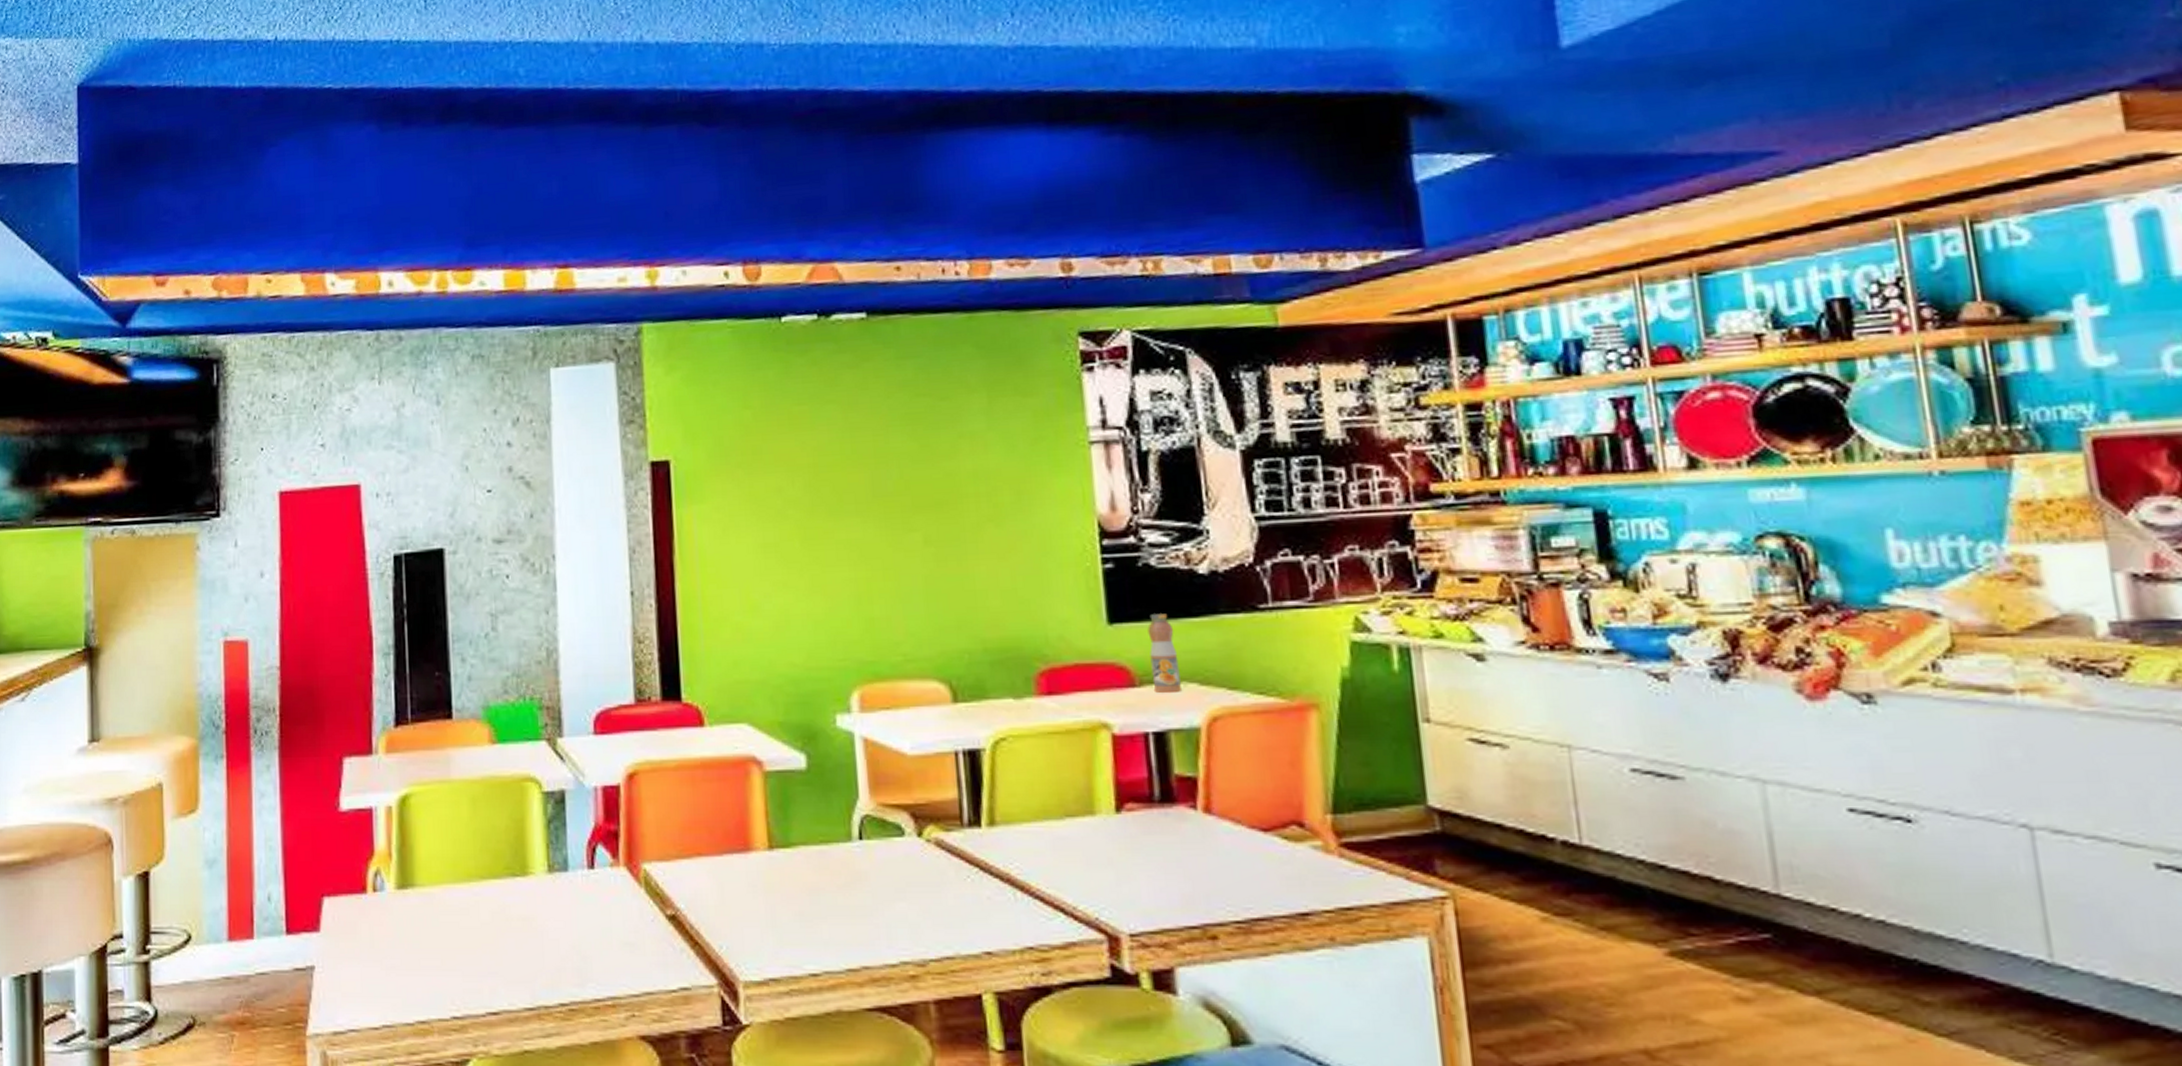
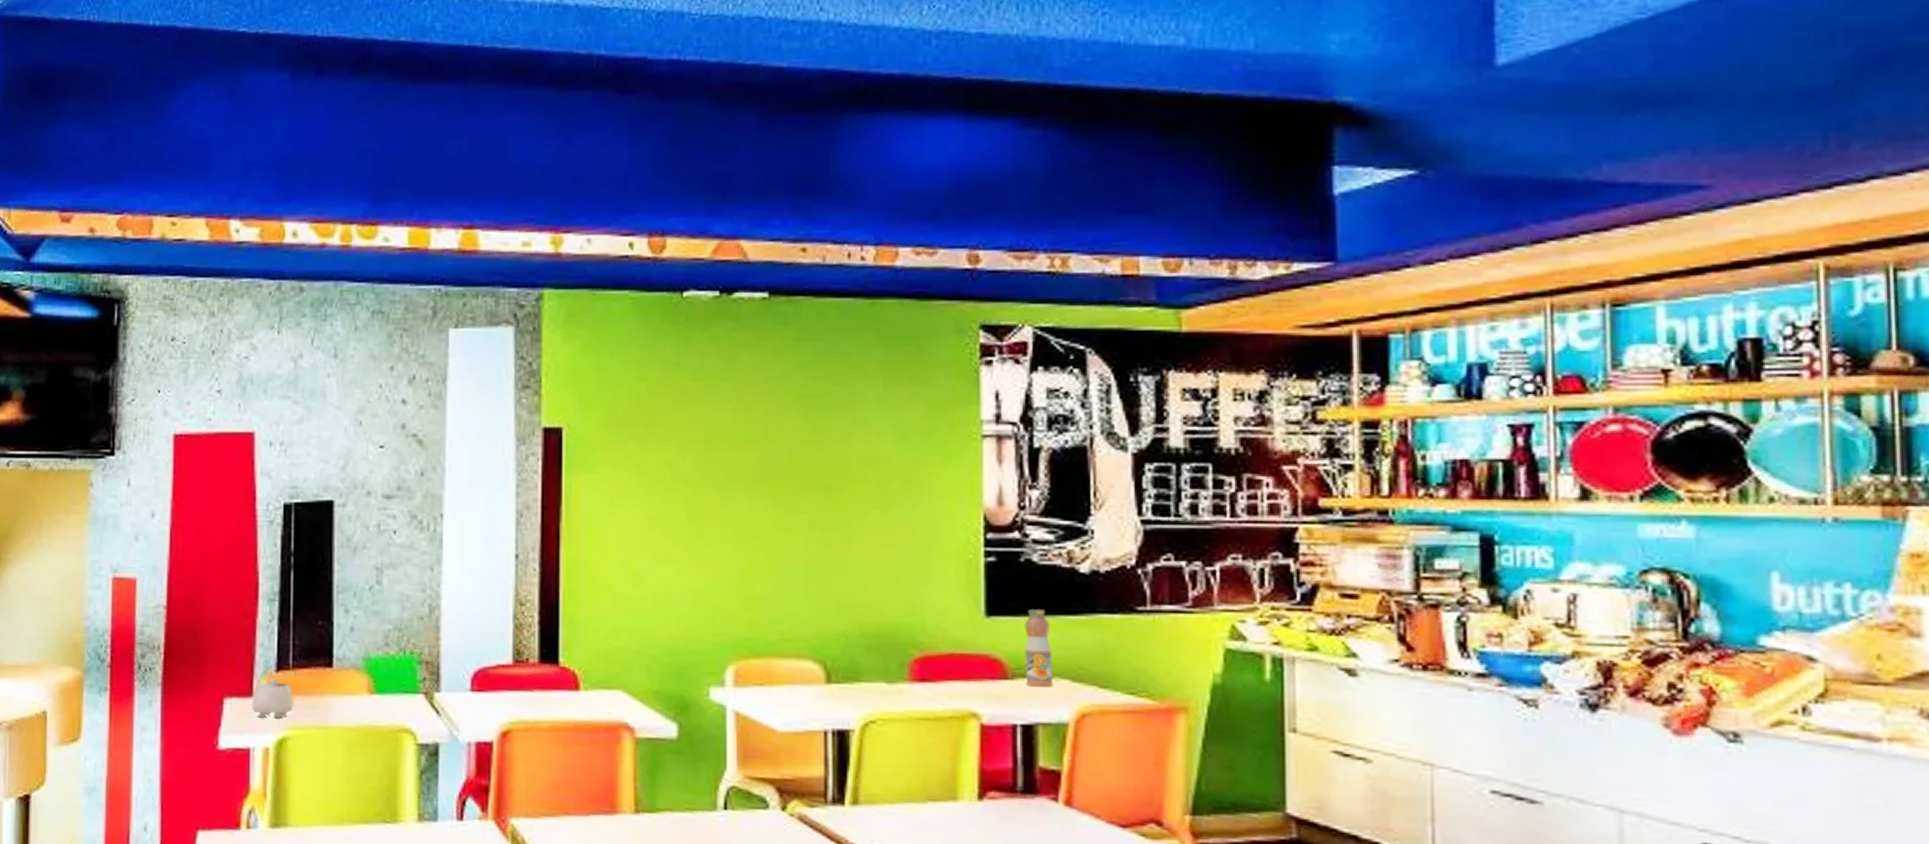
sugar bowl: none [371,735,415,776] -> present [251,679,294,719]

